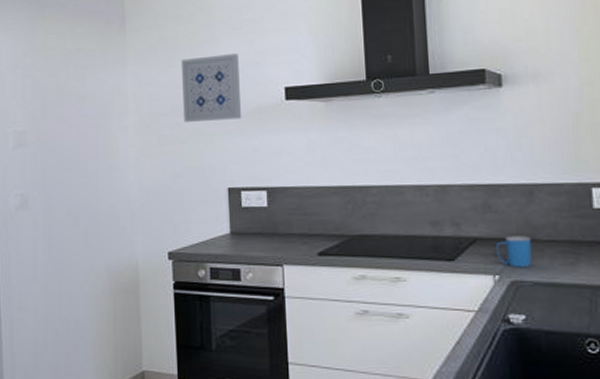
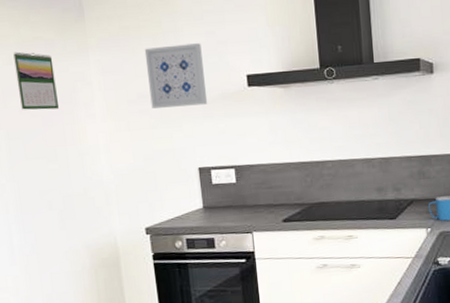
calendar: none [57,63,93,122] -> present [13,51,59,110]

